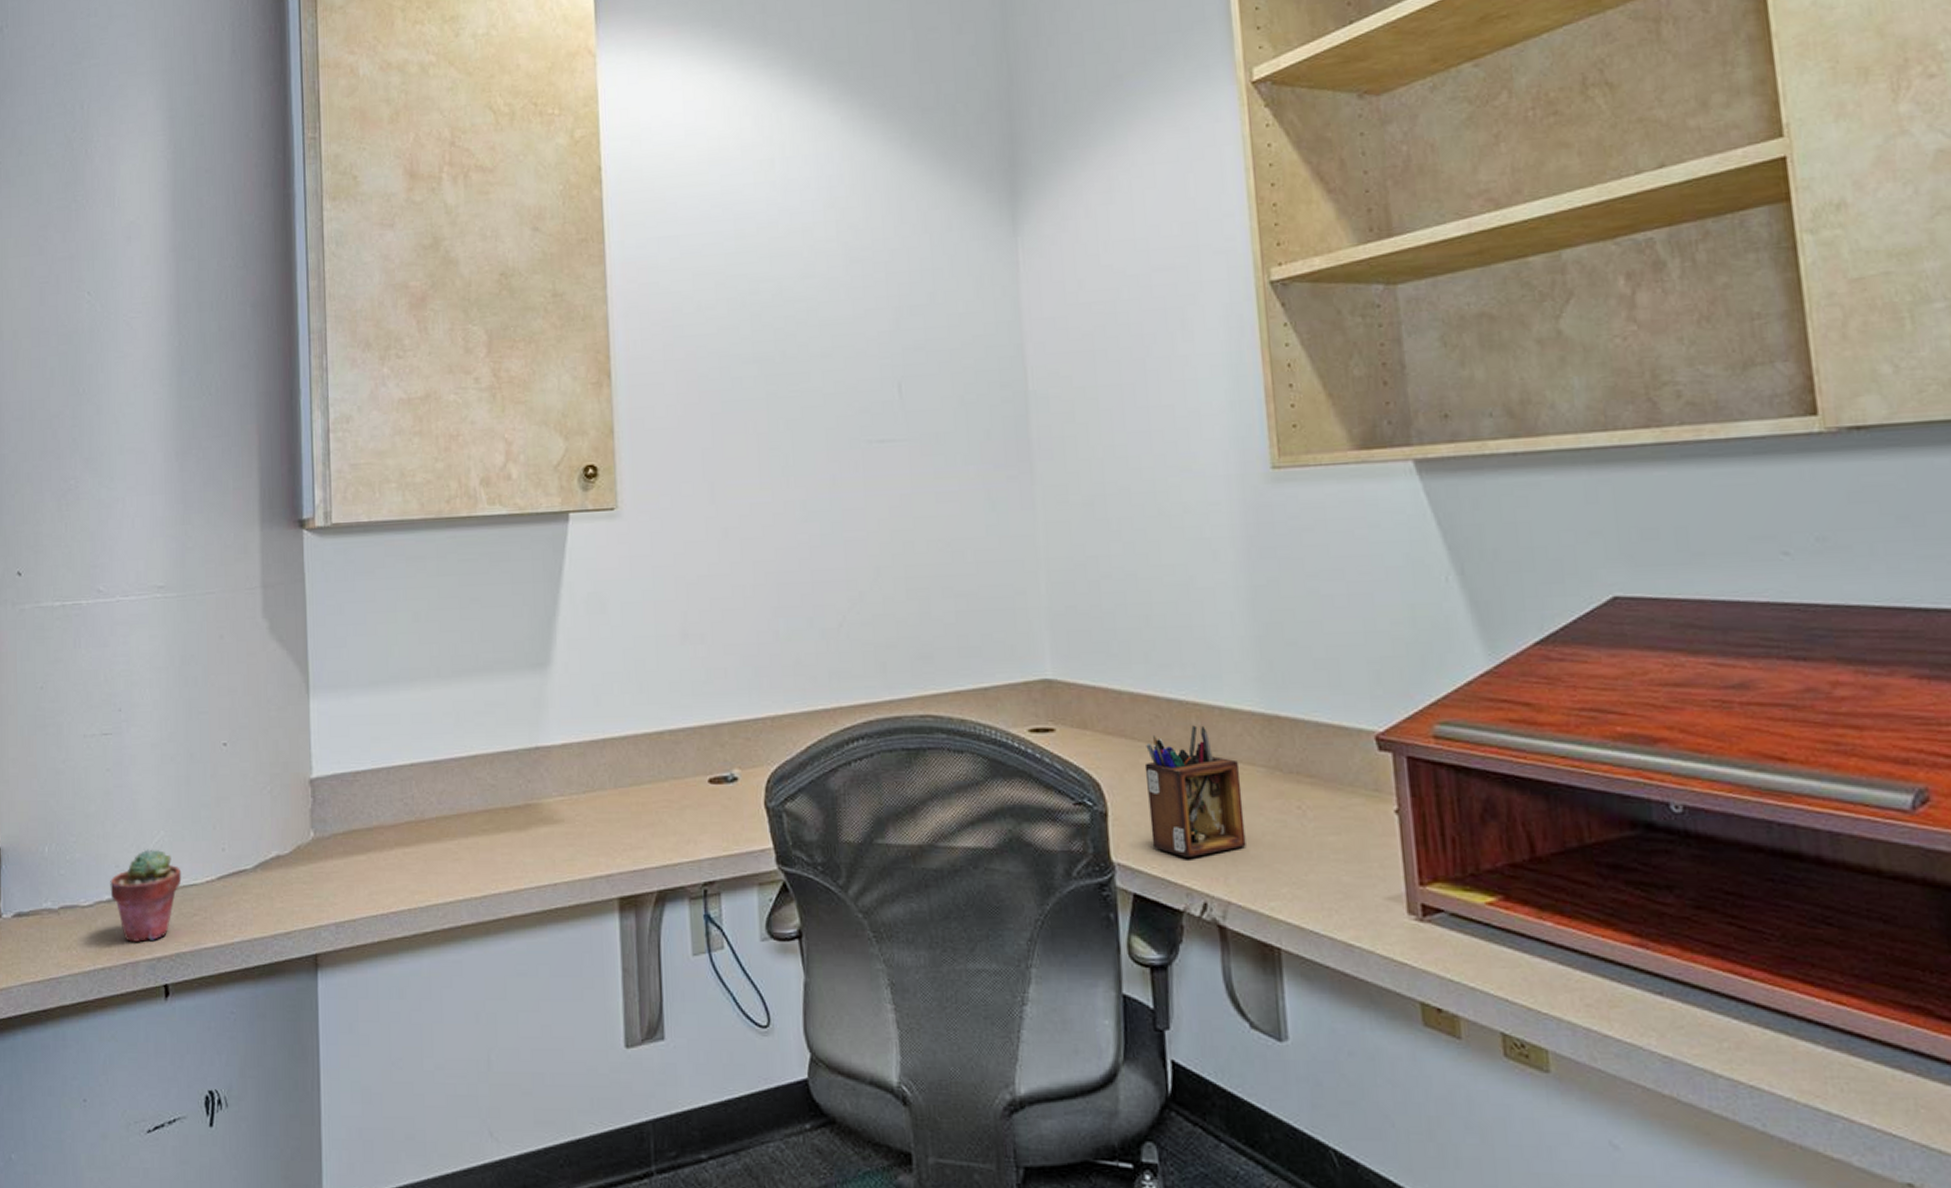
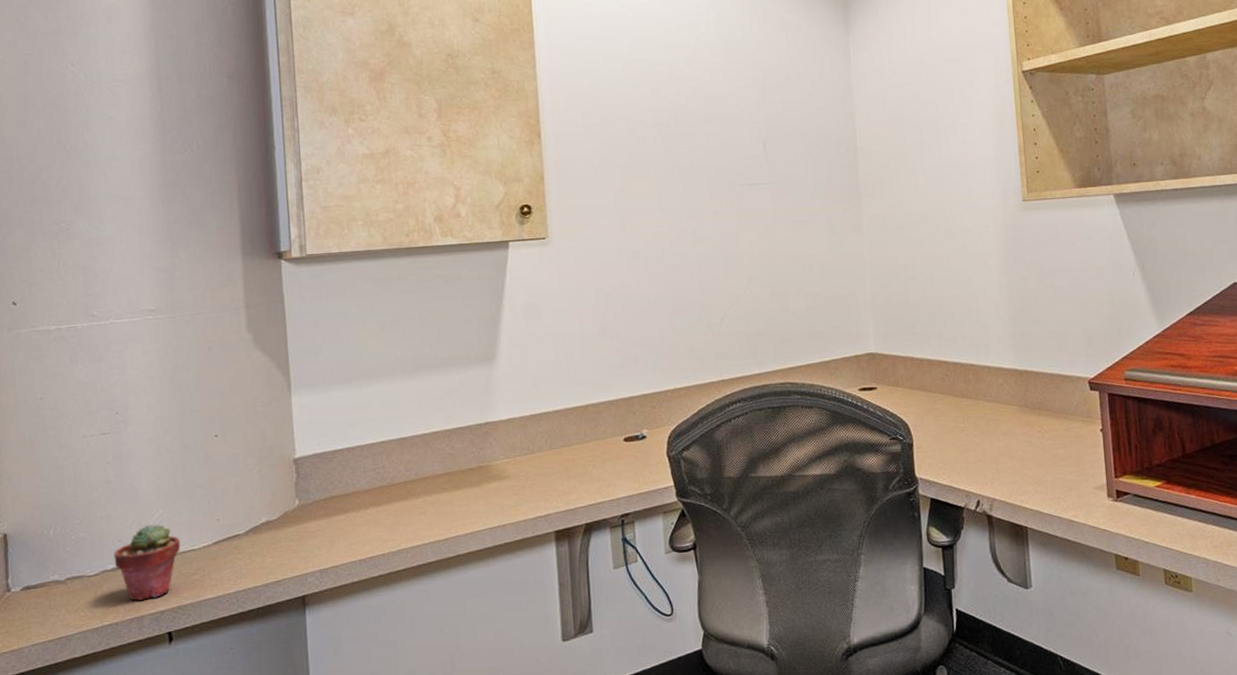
desk organizer: present [1144,725,1246,857] -> none [938,379,1005,471]

